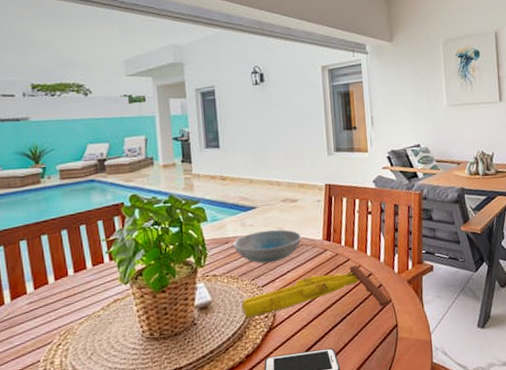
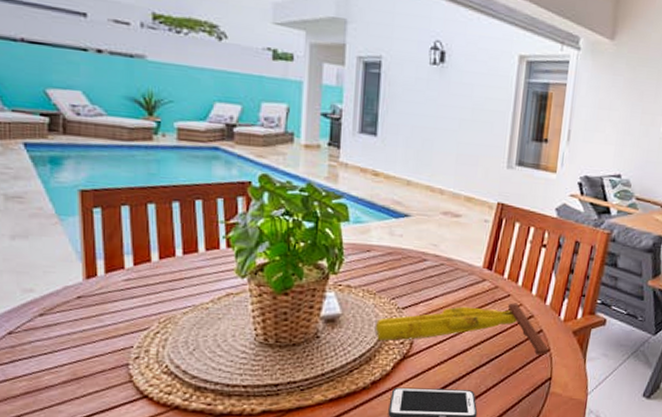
dish: present [233,229,302,264] -> none [375,244,458,283]

